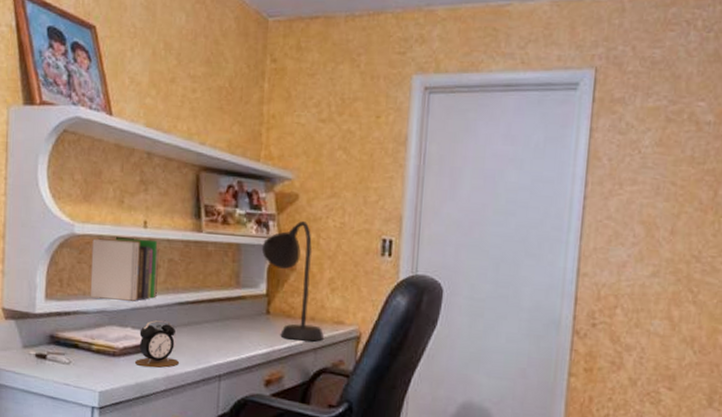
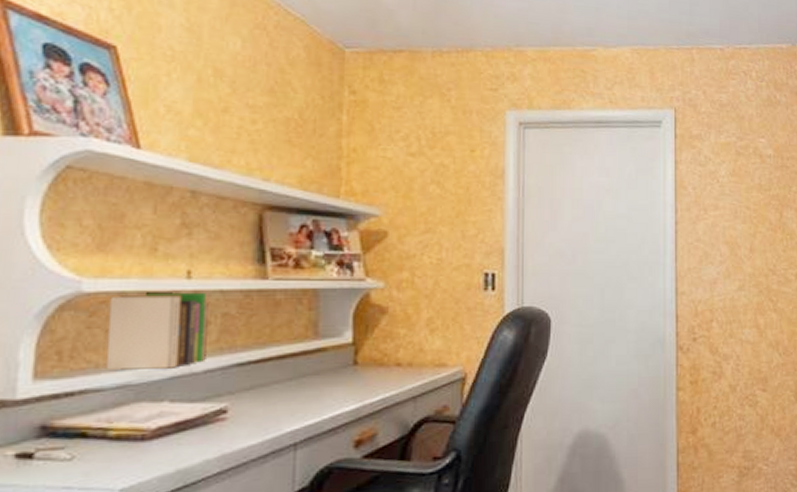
alarm clock: present [135,320,179,368] -> none [175,387,238,449]
desk lamp: present [261,221,324,342] -> none [345,260,424,391]

